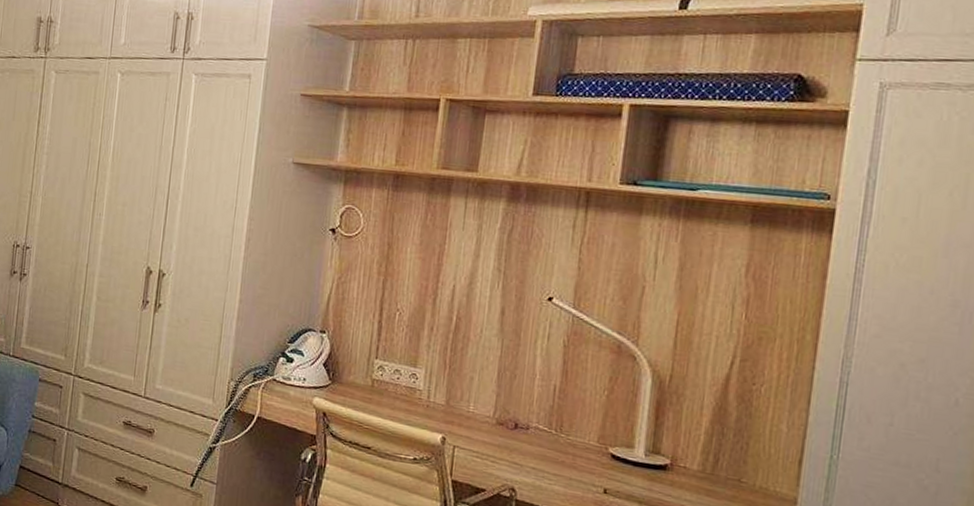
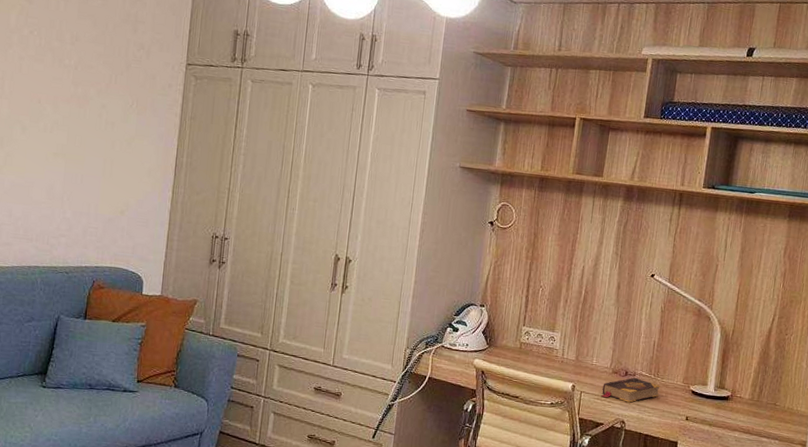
book: none [482,432,565,465] -> present [601,378,661,403]

